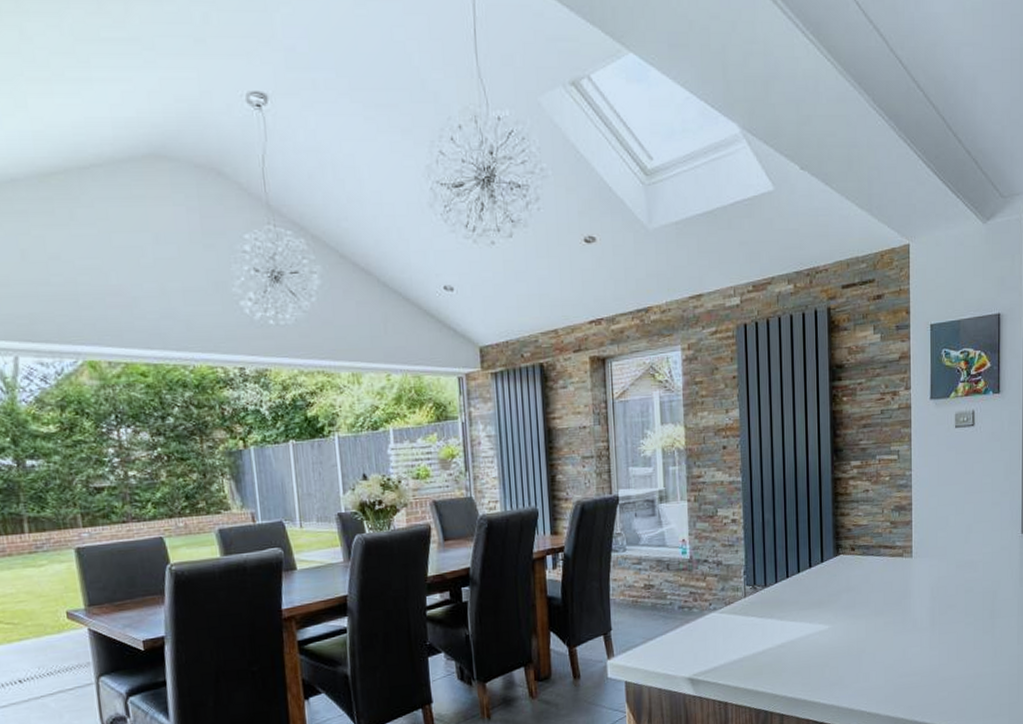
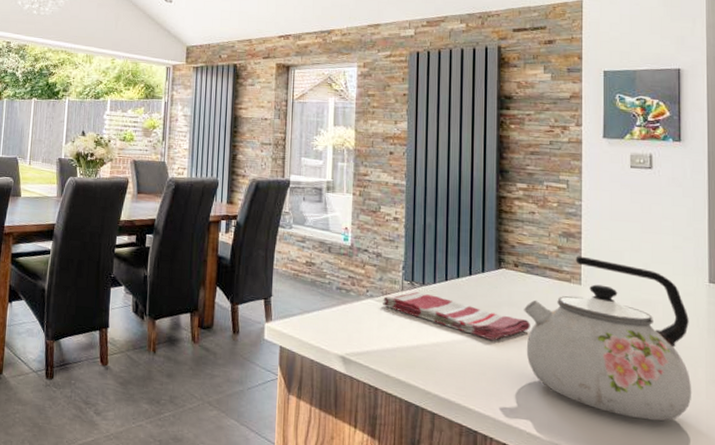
dish towel: none [726,595,867,631] -> present [383,292,530,341]
kettle: none [861,528,1006,677] -> present [524,256,692,421]

